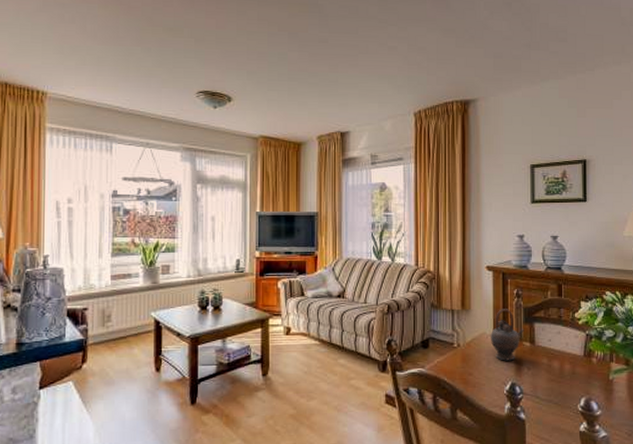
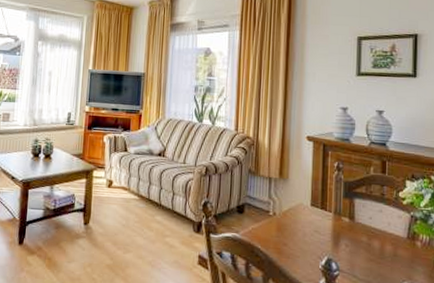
teapot: present [490,309,524,361] -> none [307,181,343,235]

